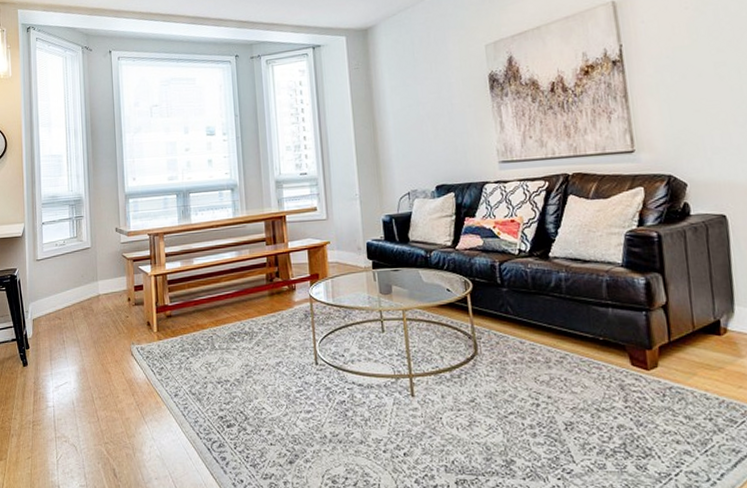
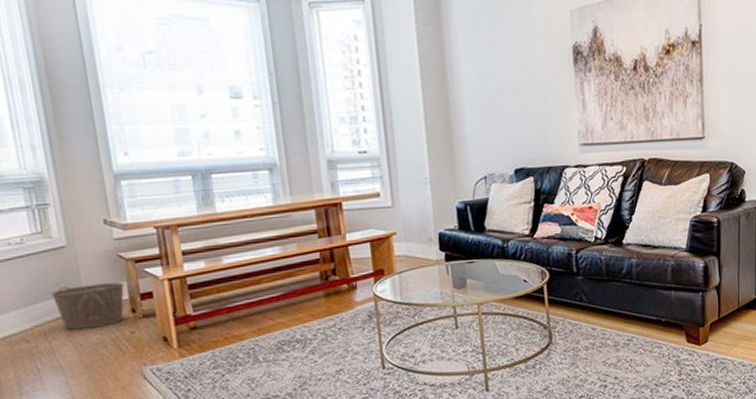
basket: none [77,276,124,312] -> present [50,282,124,330]

